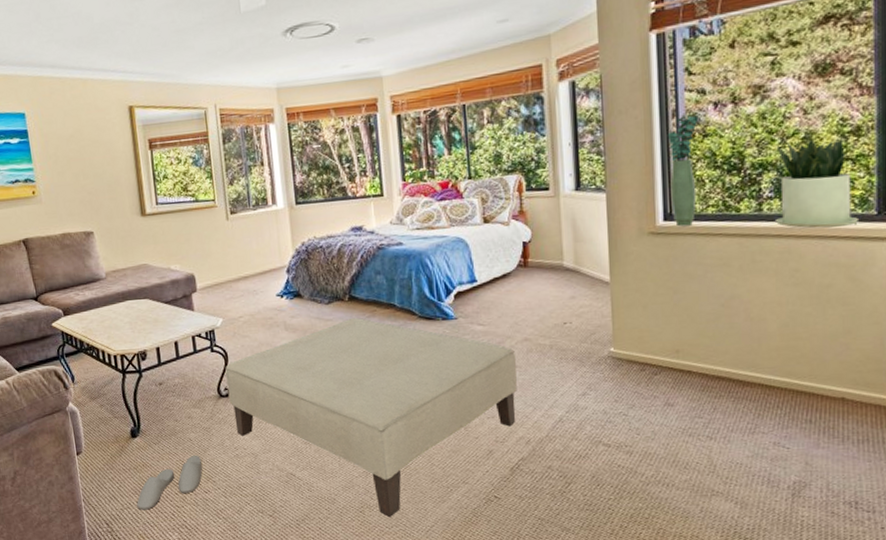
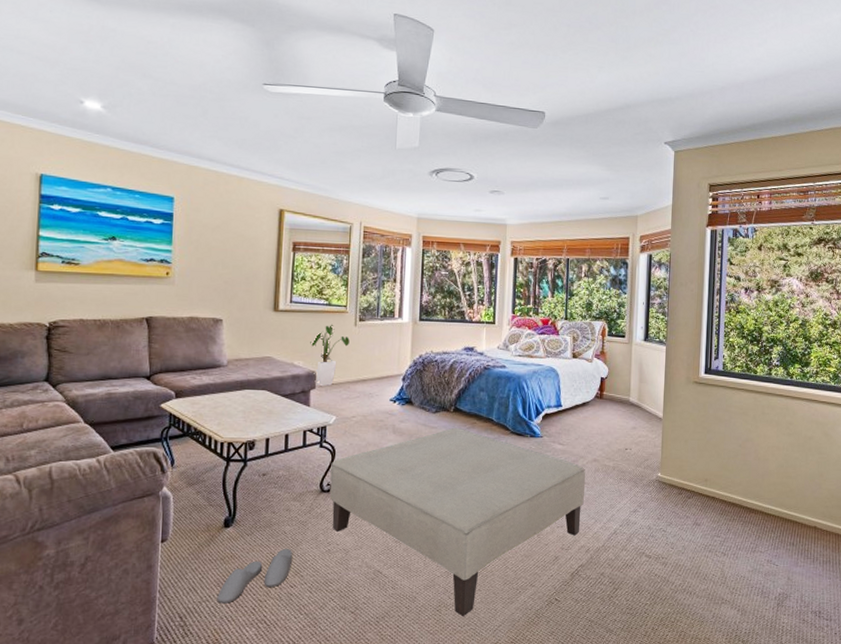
house plant: none [183,221,224,289] -> present [310,324,350,387]
vase: present [667,111,699,227] -> none [711,291,734,380]
planter: present [774,138,860,229] -> none [779,325,833,394]

